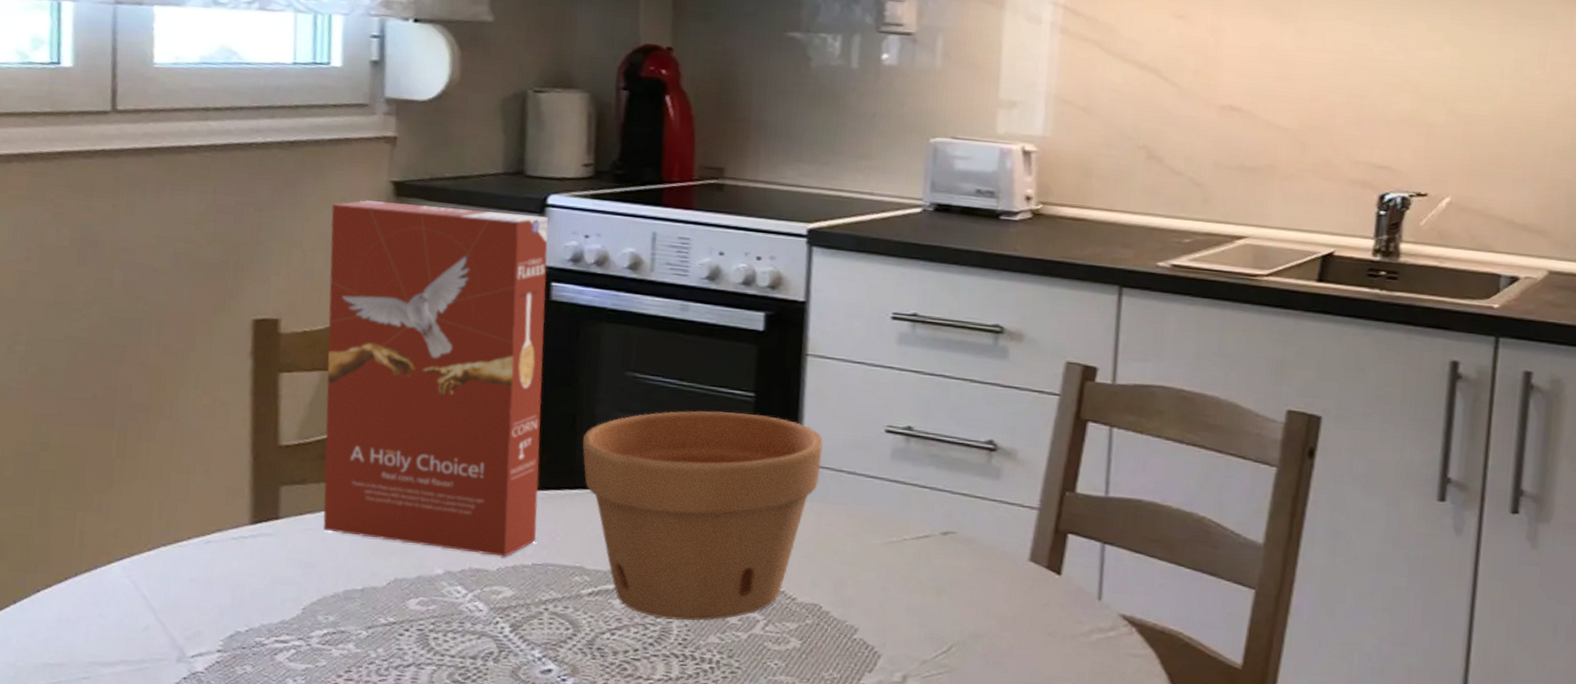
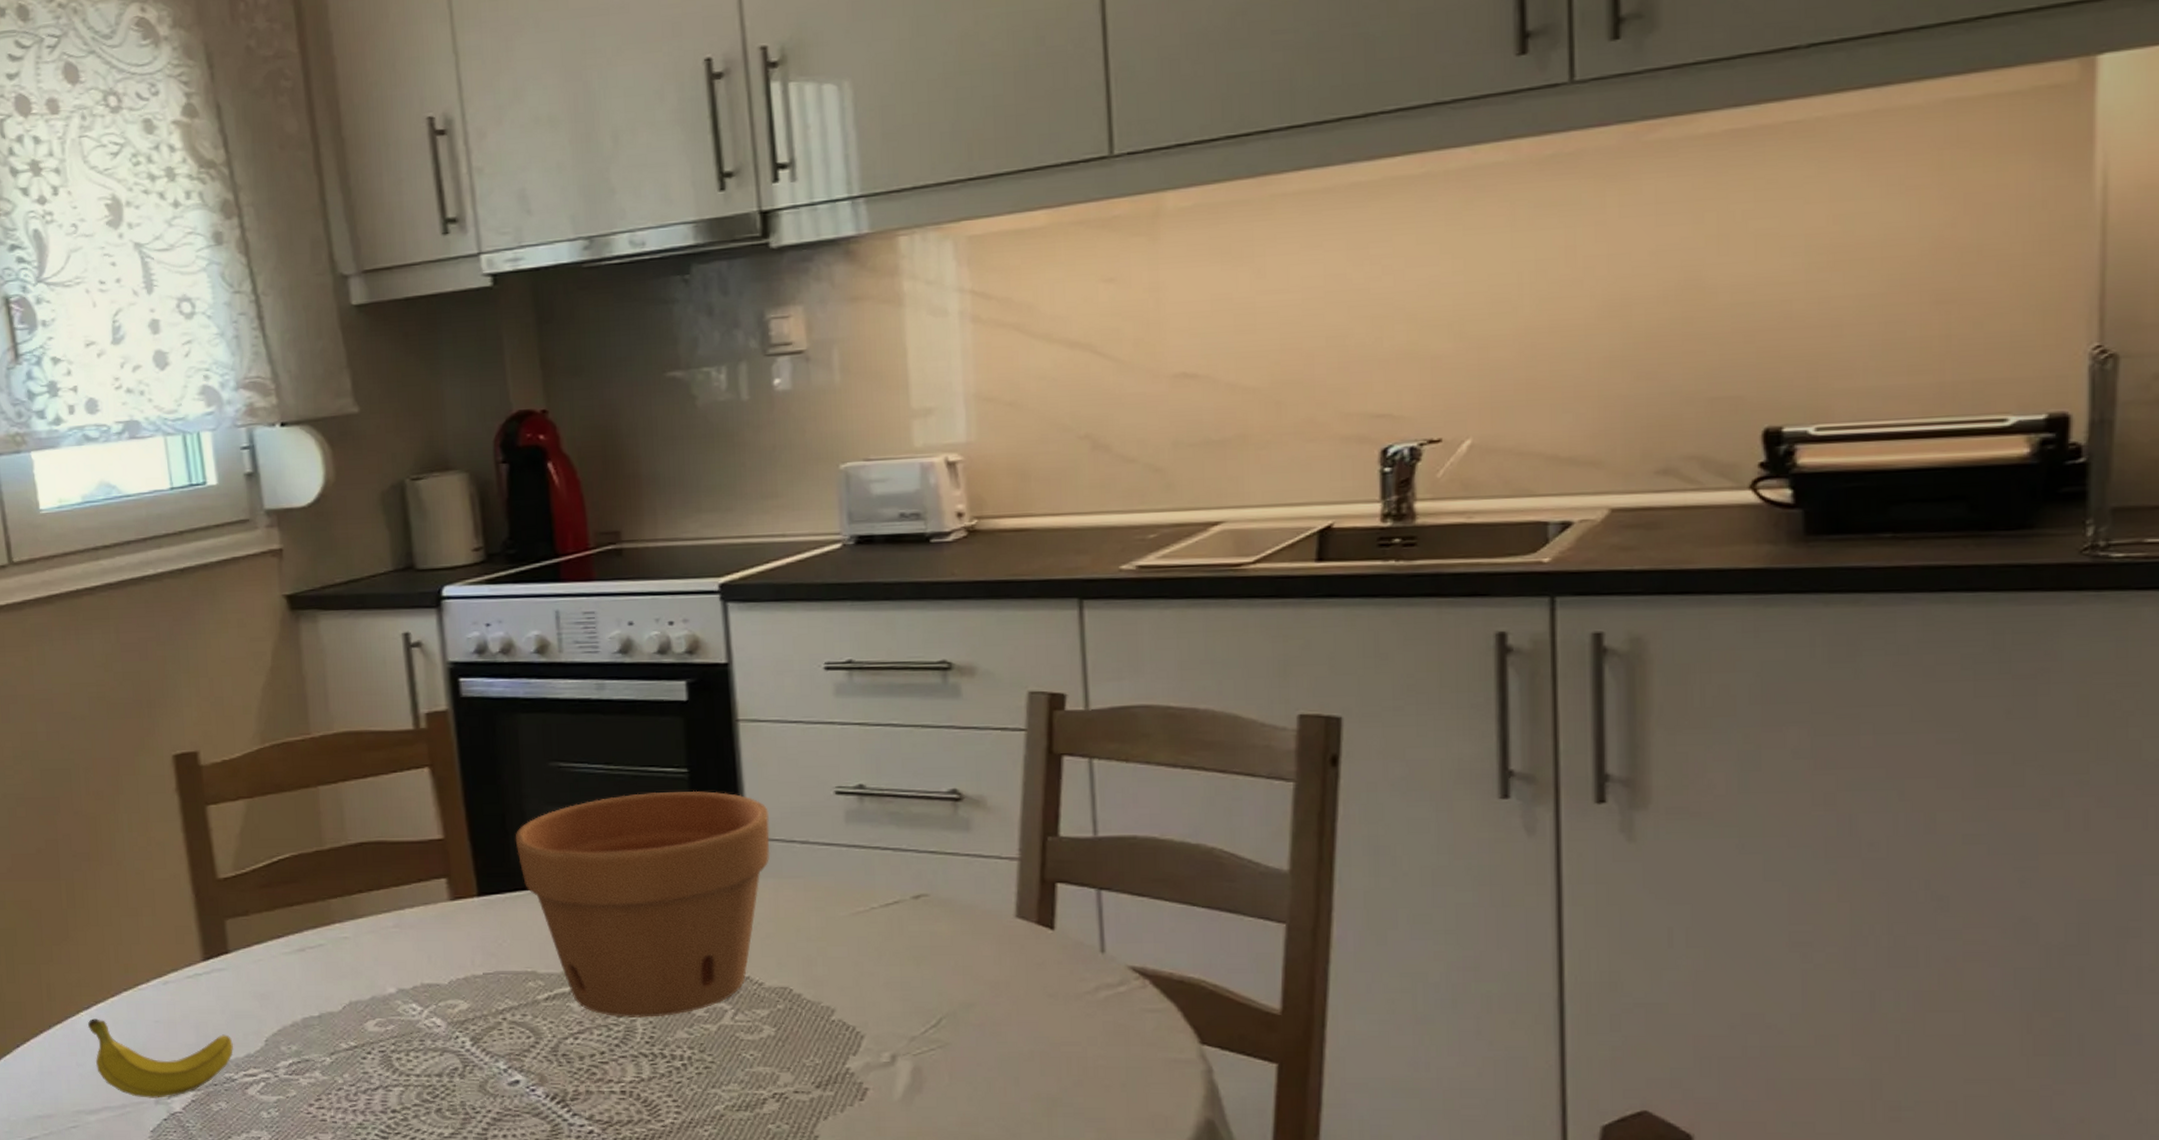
fruit: none [117,570,269,657] -> present [87,1019,233,1098]
cereal box: present [322,200,549,558] -> none [229,610,484,970]

